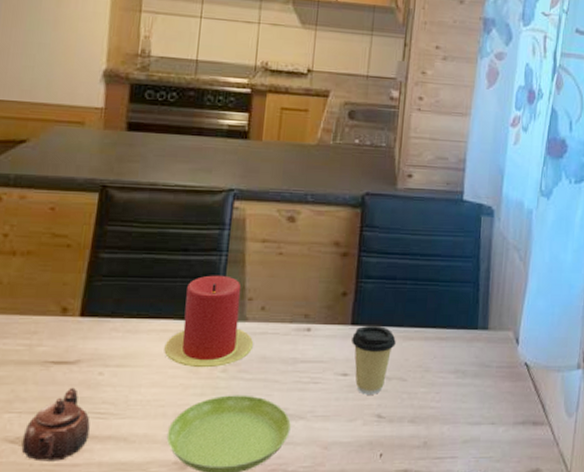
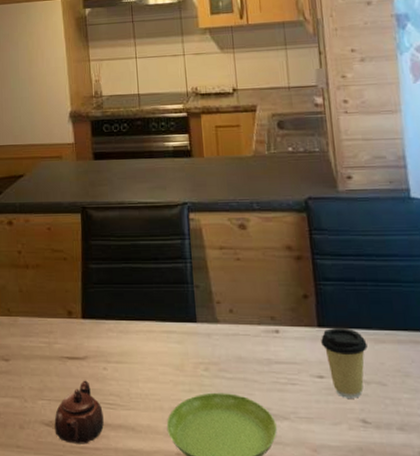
candle: present [164,275,254,368] -> none [152,281,229,367]

